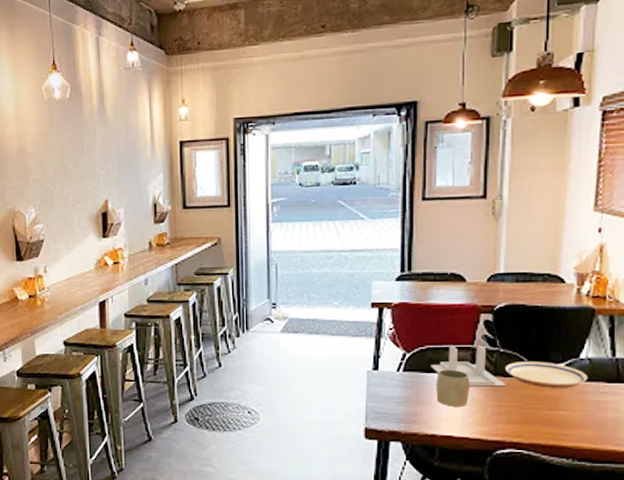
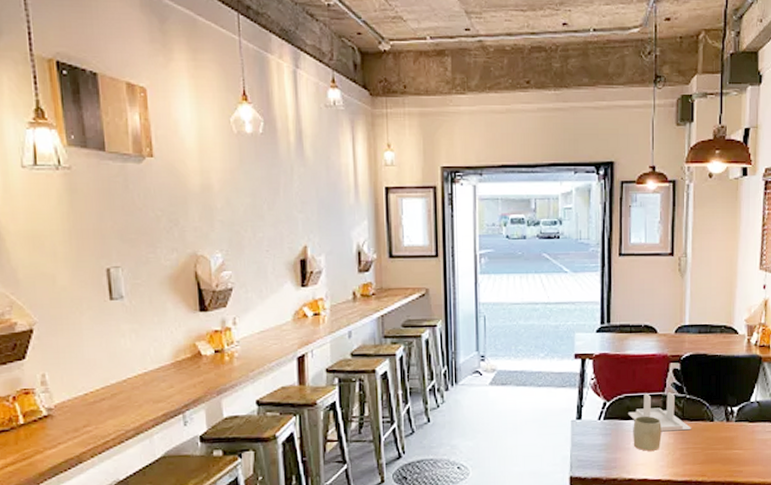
plate: present [505,362,588,388] -> none [691,406,757,430]

